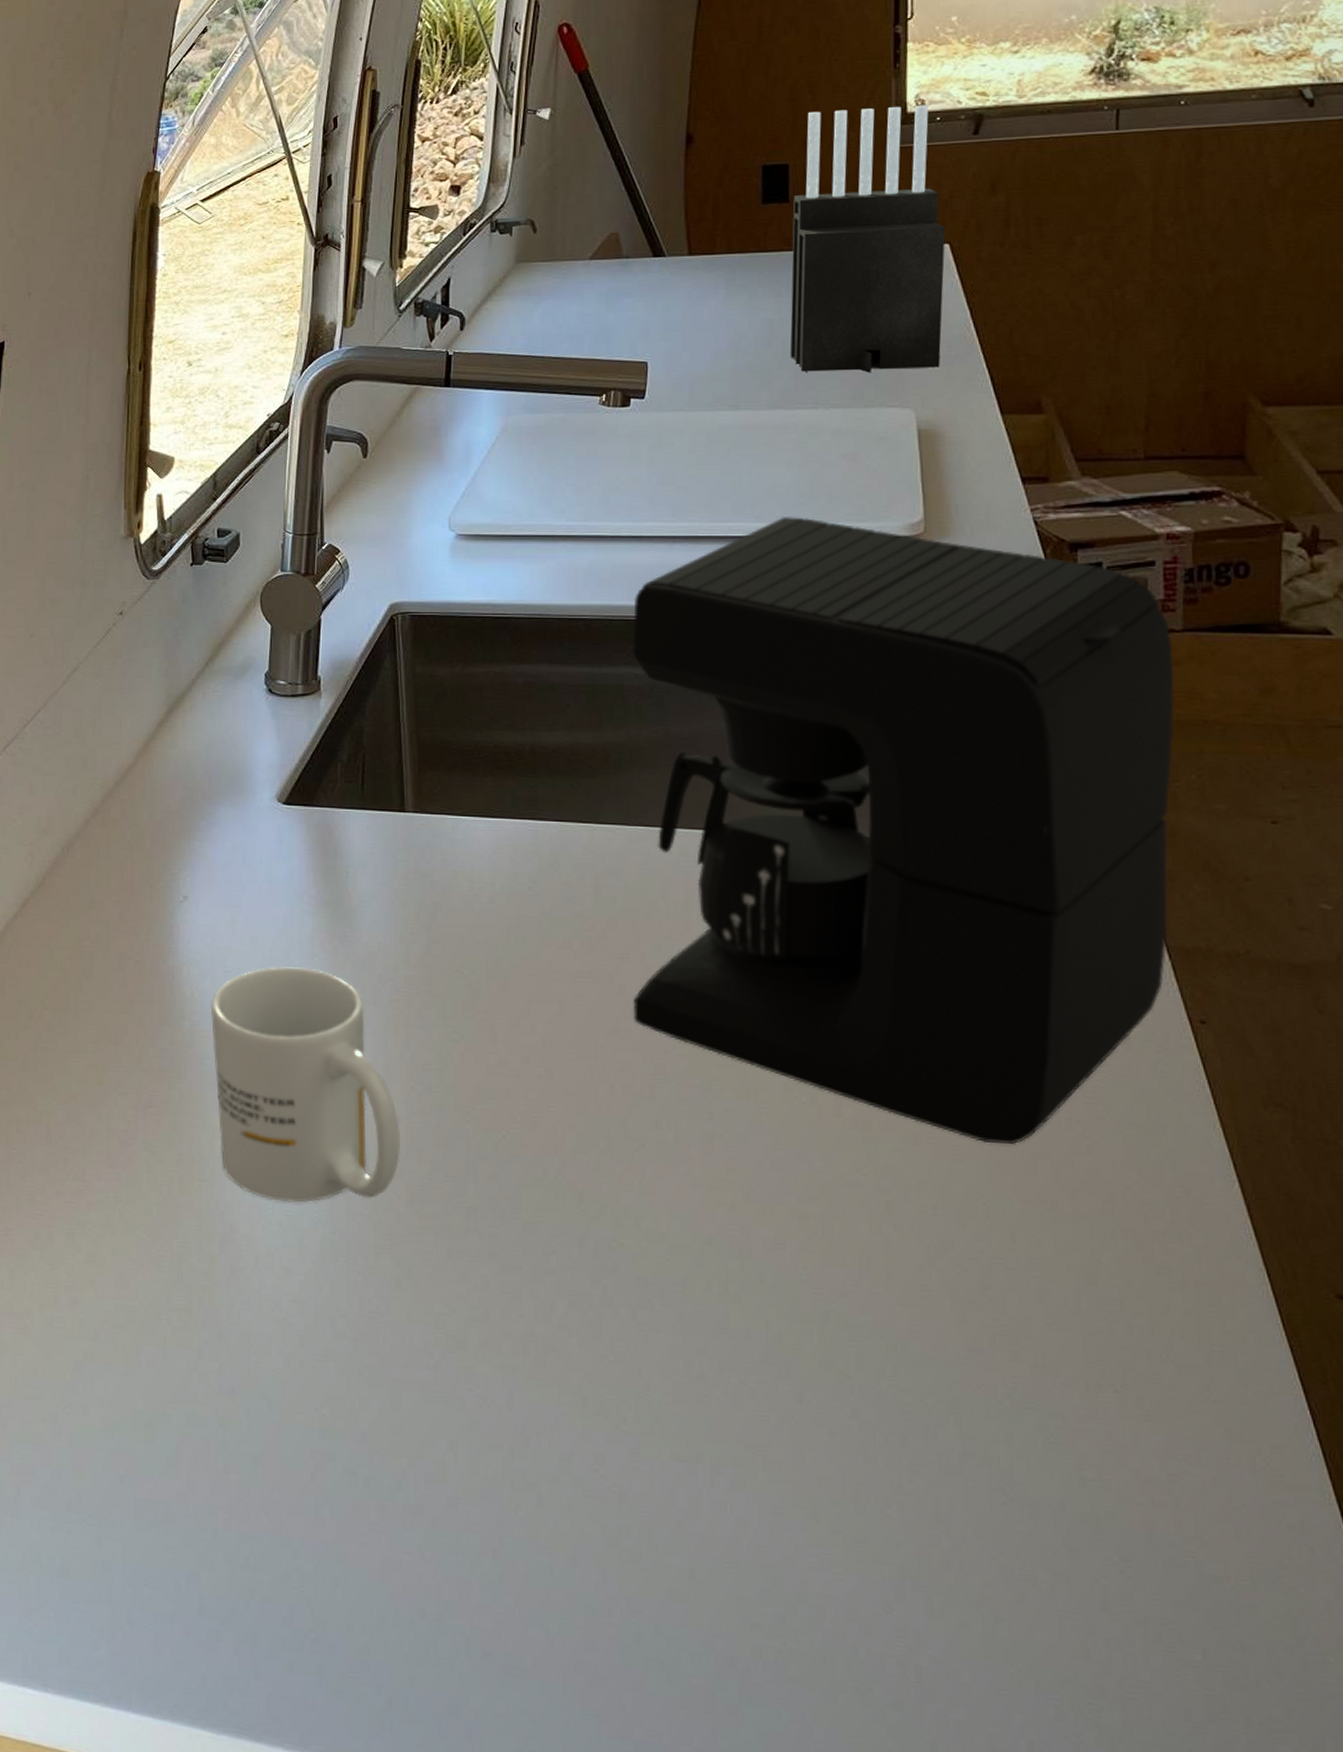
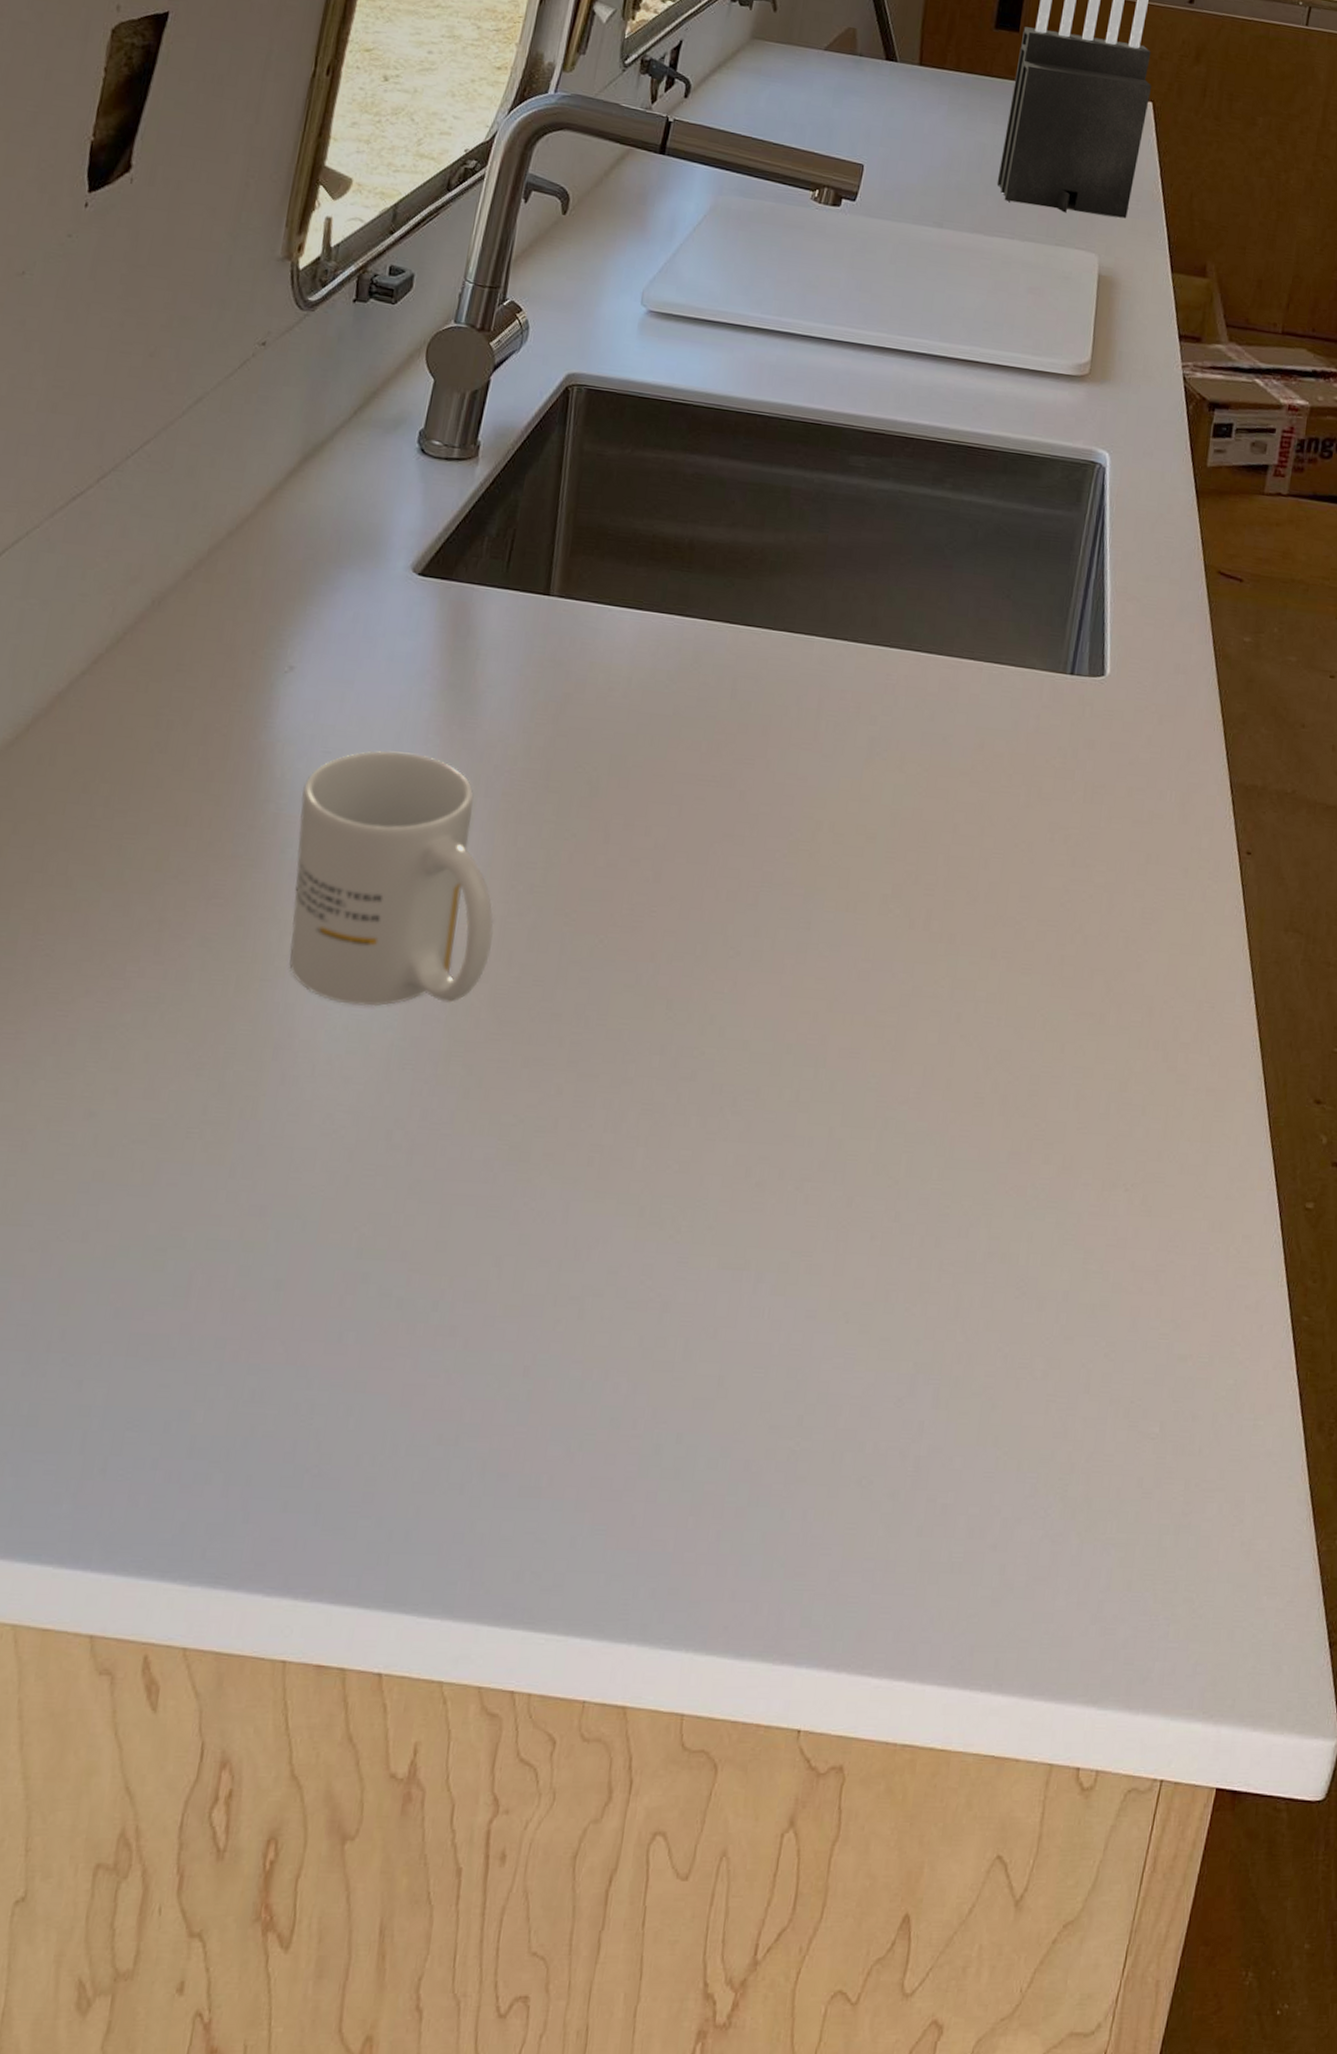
coffee maker: present [632,517,1174,1145] -> none [749,340,1278,961]

